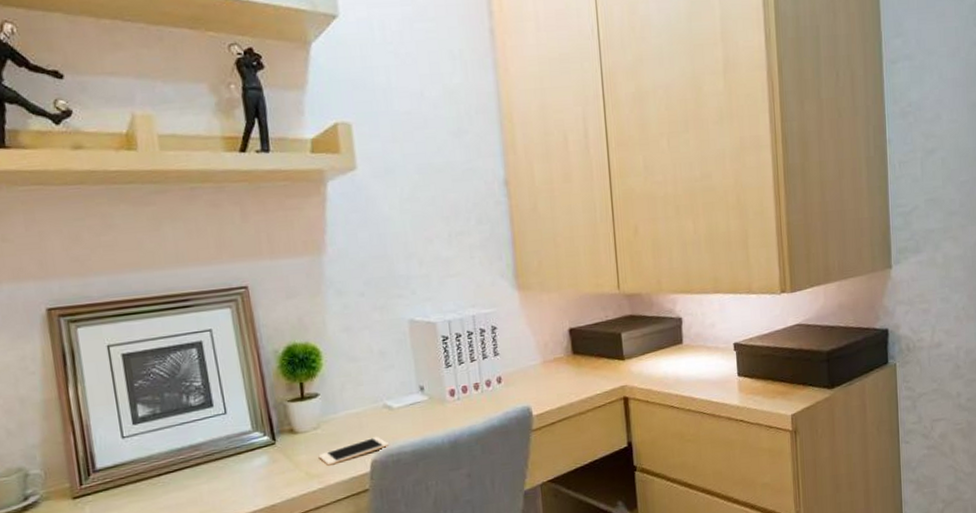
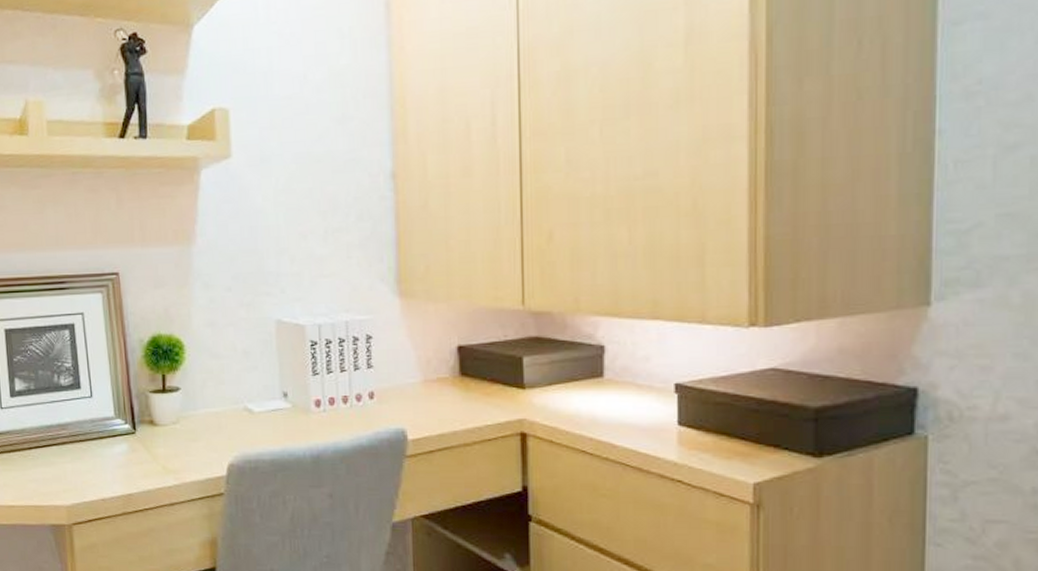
cell phone: present [318,436,389,466] -> none [176,439,247,463]

